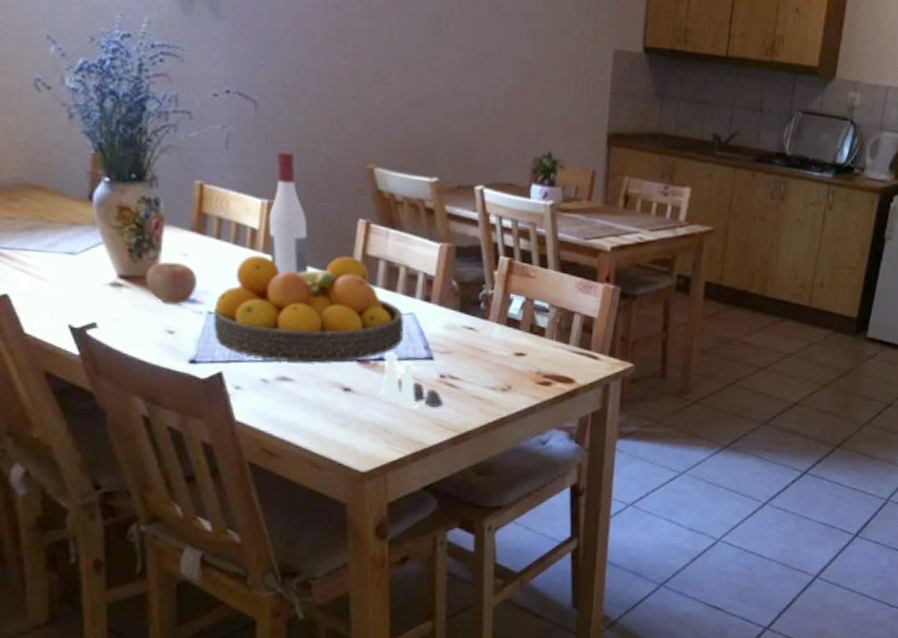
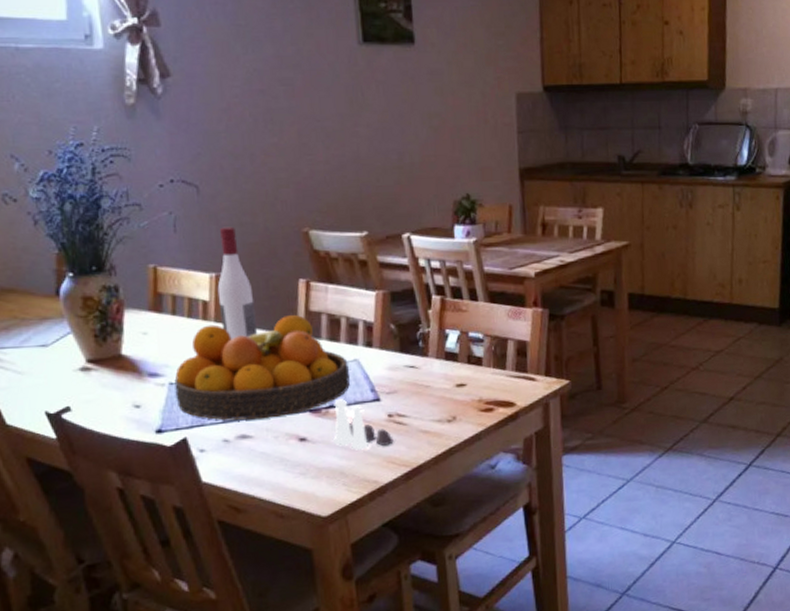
apple: present [145,262,197,304] -> none [110,341,158,380]

